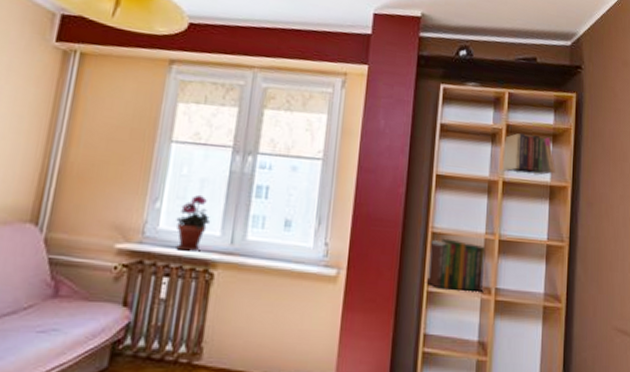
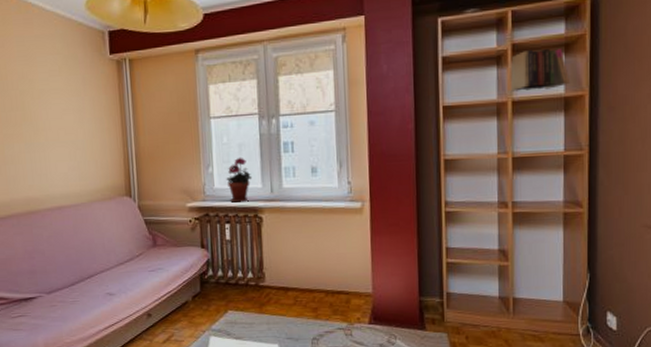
books: present [426,238,486,292] -> none [442,163,500,209]

